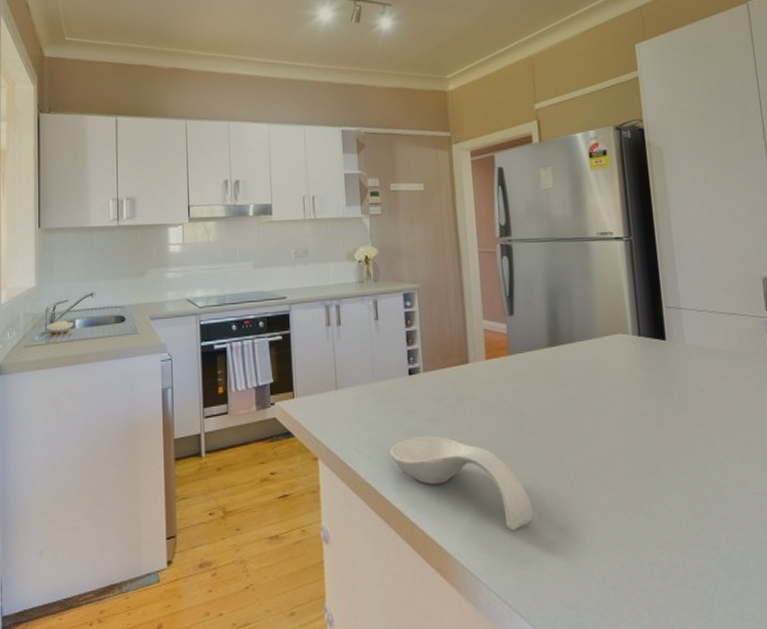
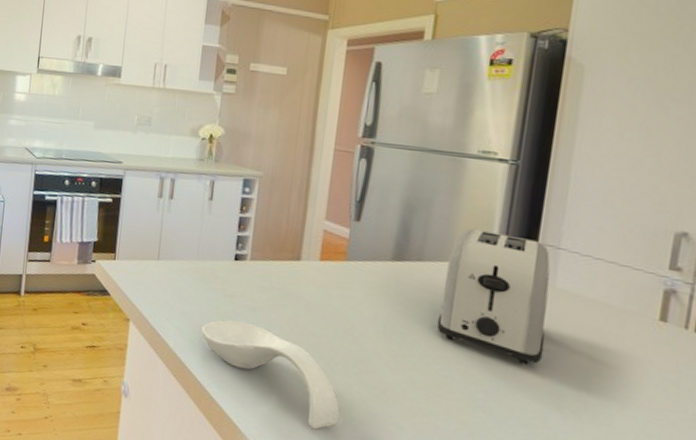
toaster: none [594,303,691,422] -> present [436,228,550,366]

